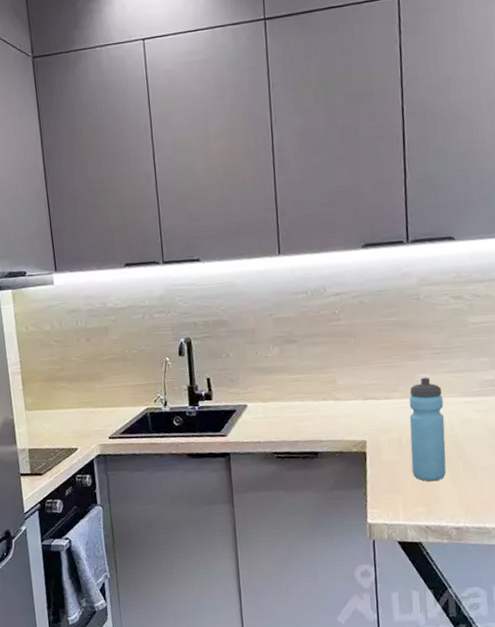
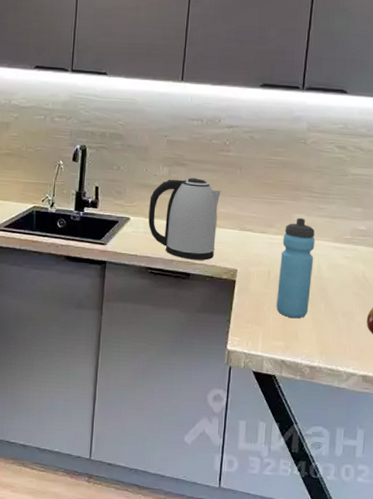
kettle: none [264,353,340,438] -> present [148,178,221,261]

